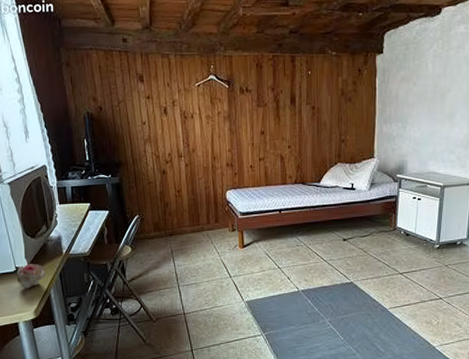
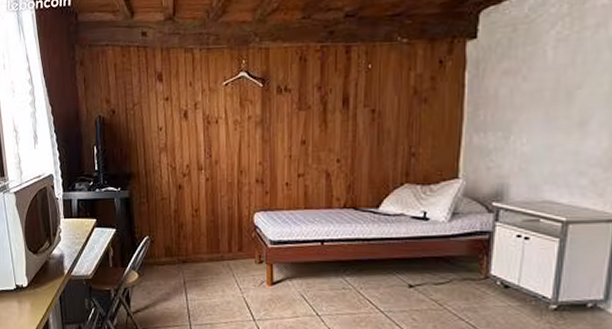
flower: present [16,264,46,288] -> none [16,283,46,310]

